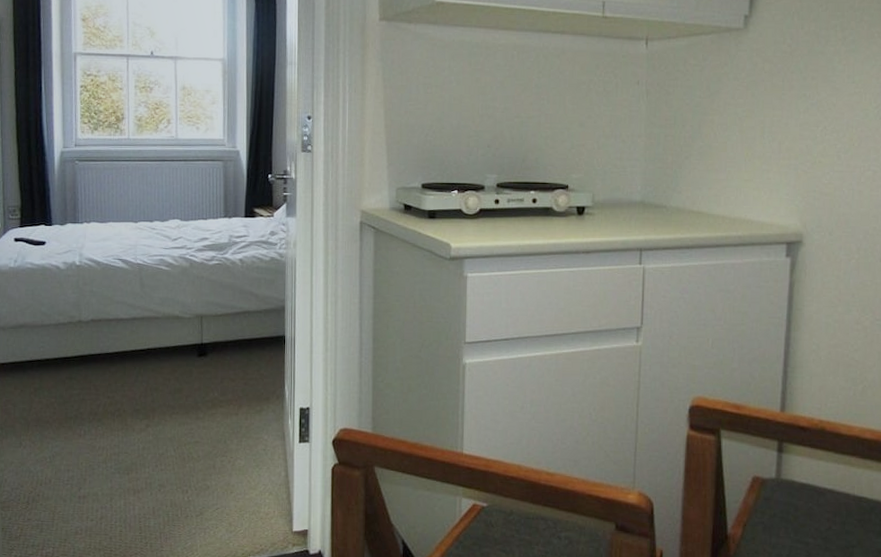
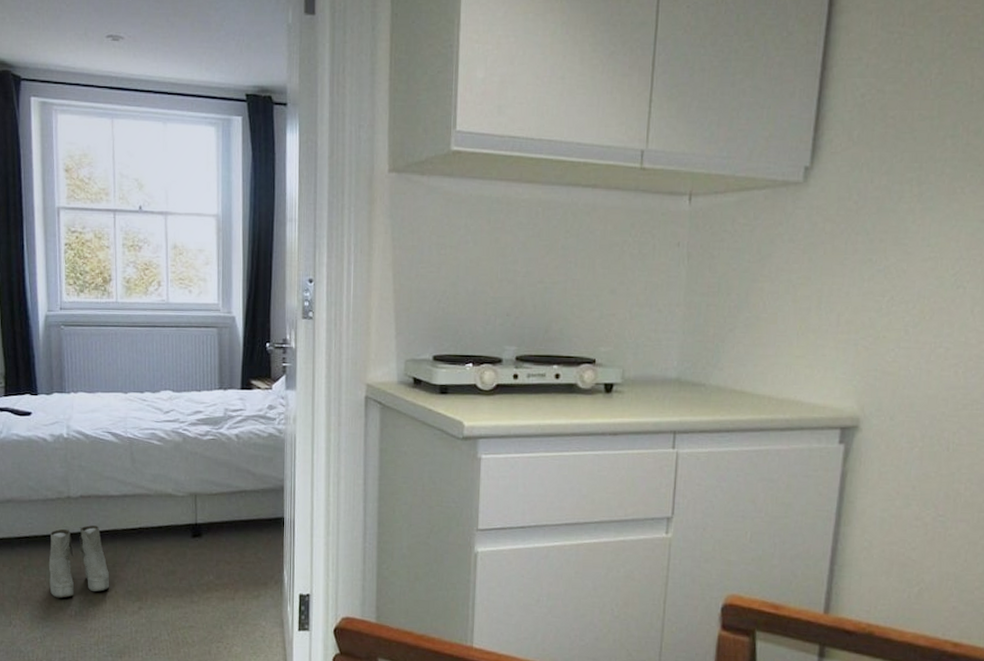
boots: none [59,347,119,418] -> present [48,525,110,598]

